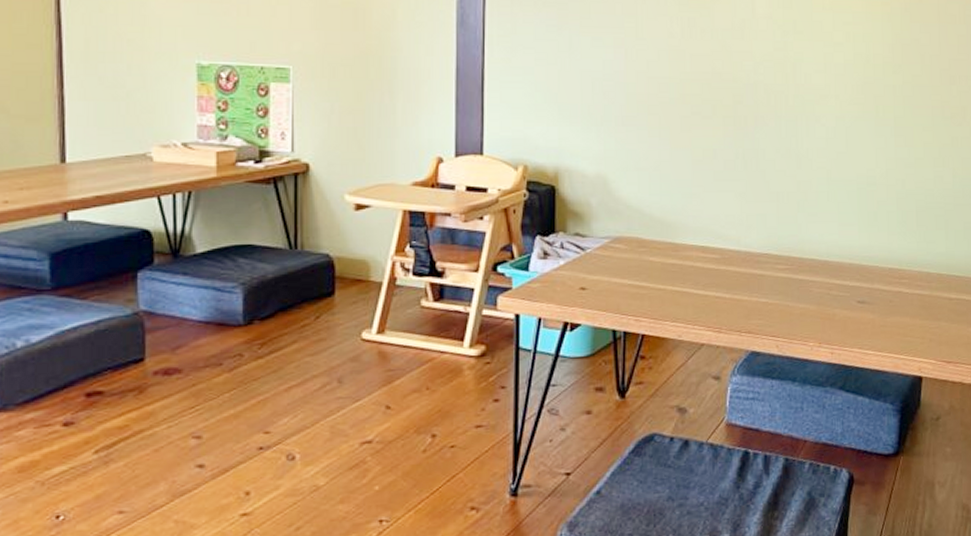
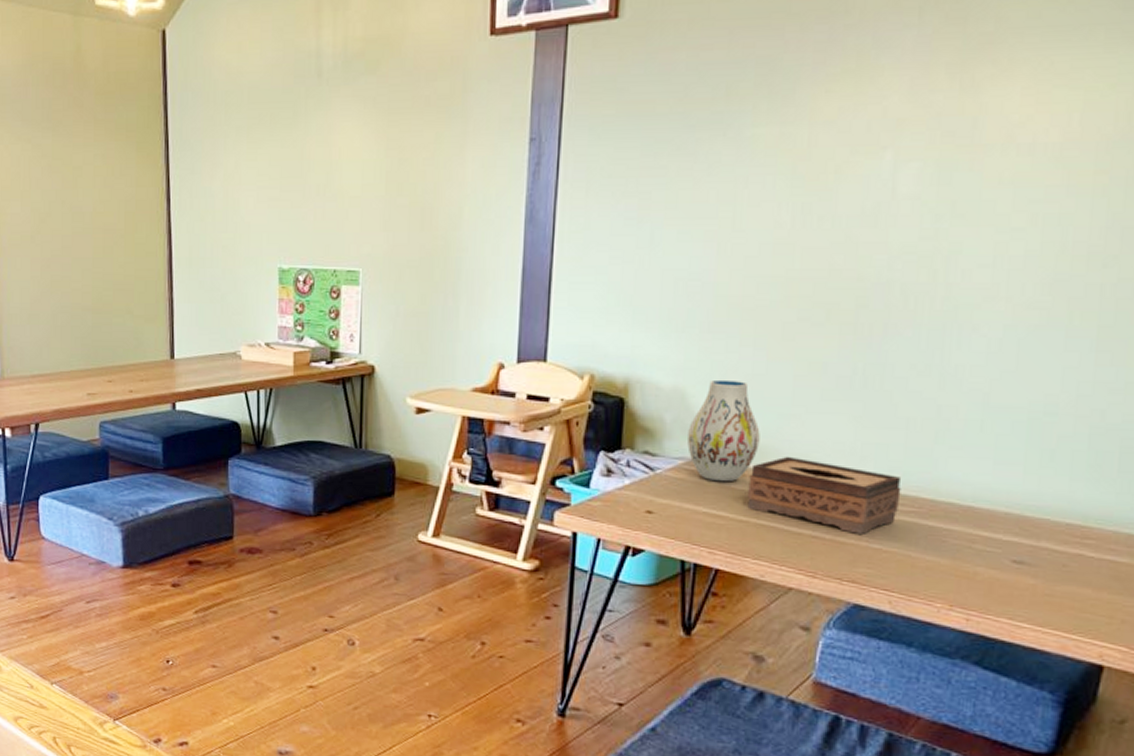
vase: none [611,166,670,256] -> present [687,379,760,482]
tissue box: none [663,229,778,291] -> present [747,456,901,534]

